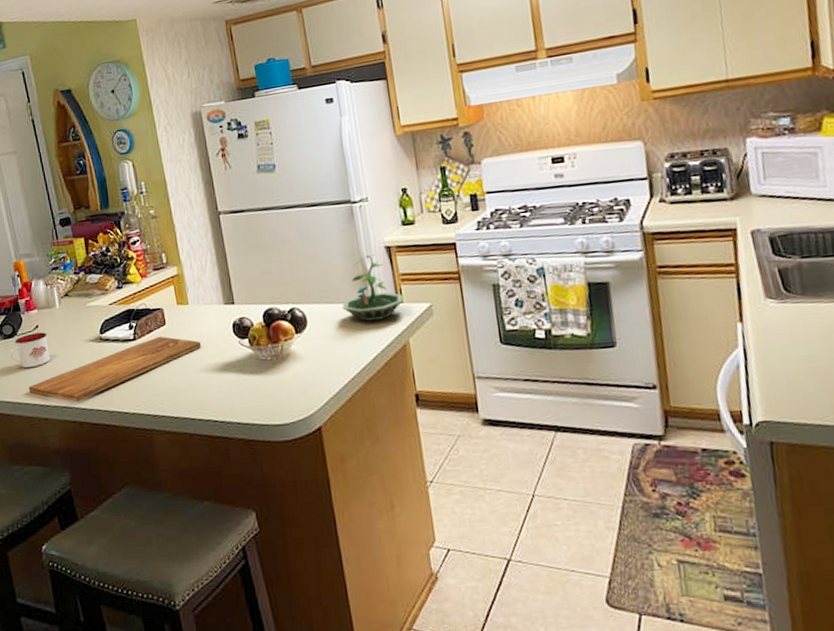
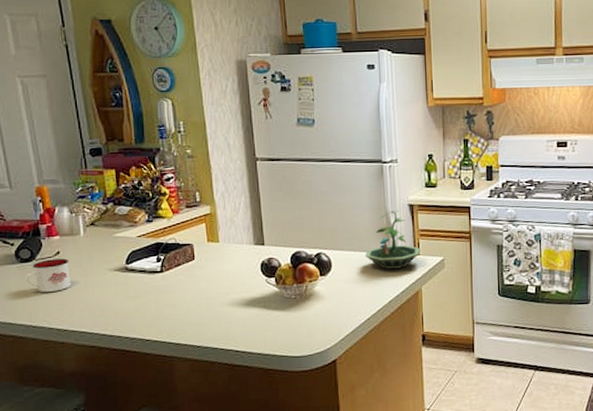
cutting board: present [29,336,202,402] -> none [45,270,229,327]

